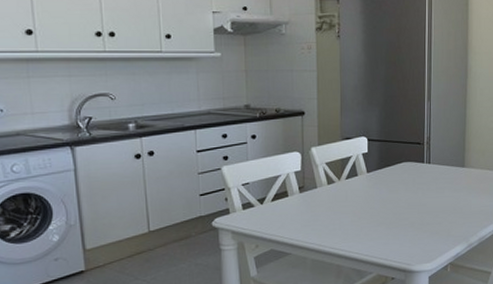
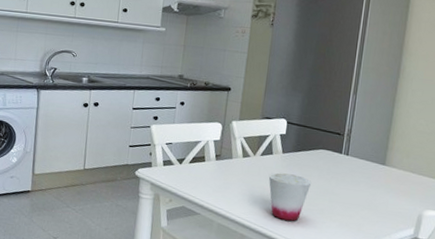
cup: none [356,192,400,241] -> present [268,172,312,221]

